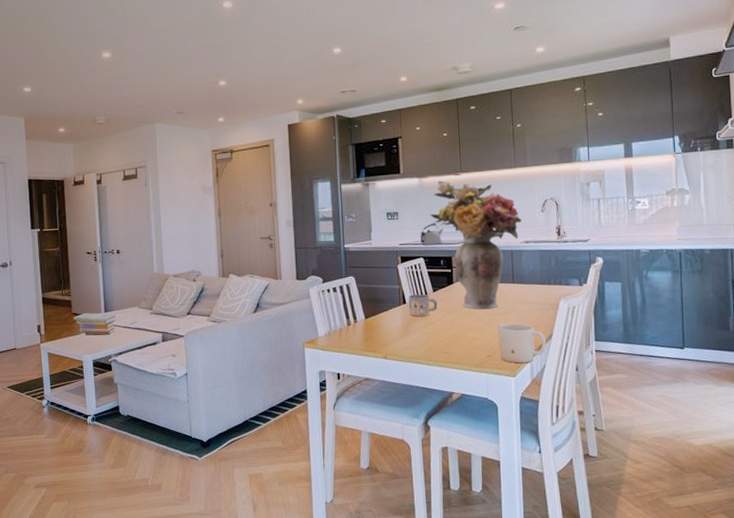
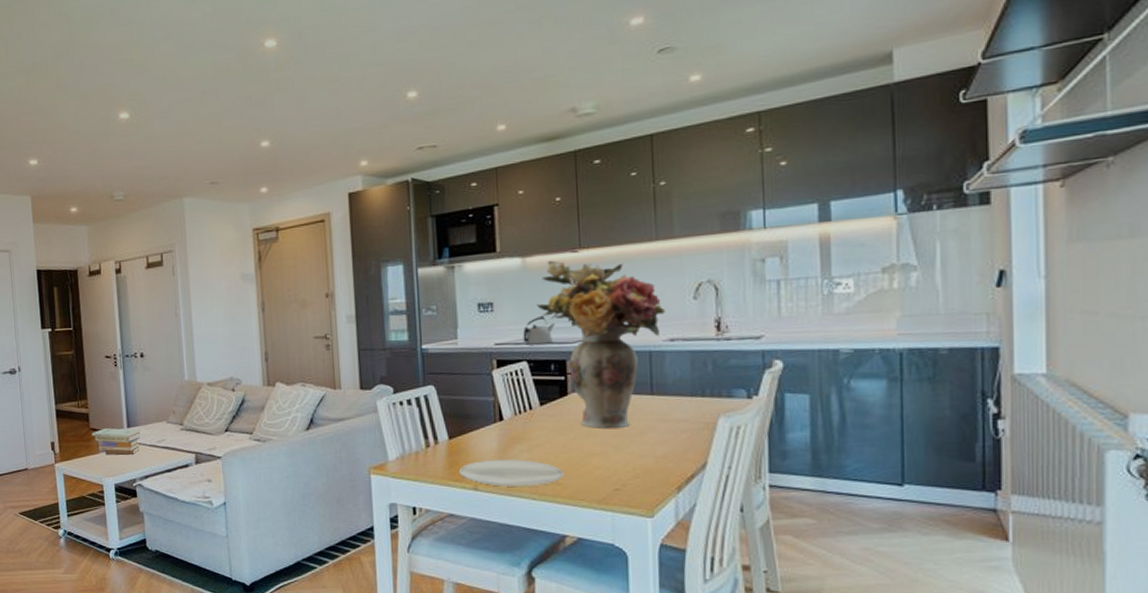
plate: none [372,333,451,356] -> present [458,459,564,487]
mug: present [409,294,438,317] -> none [507,408,546,438]
mug: present [498,323,547,364] -> none [629,447,699,501]

